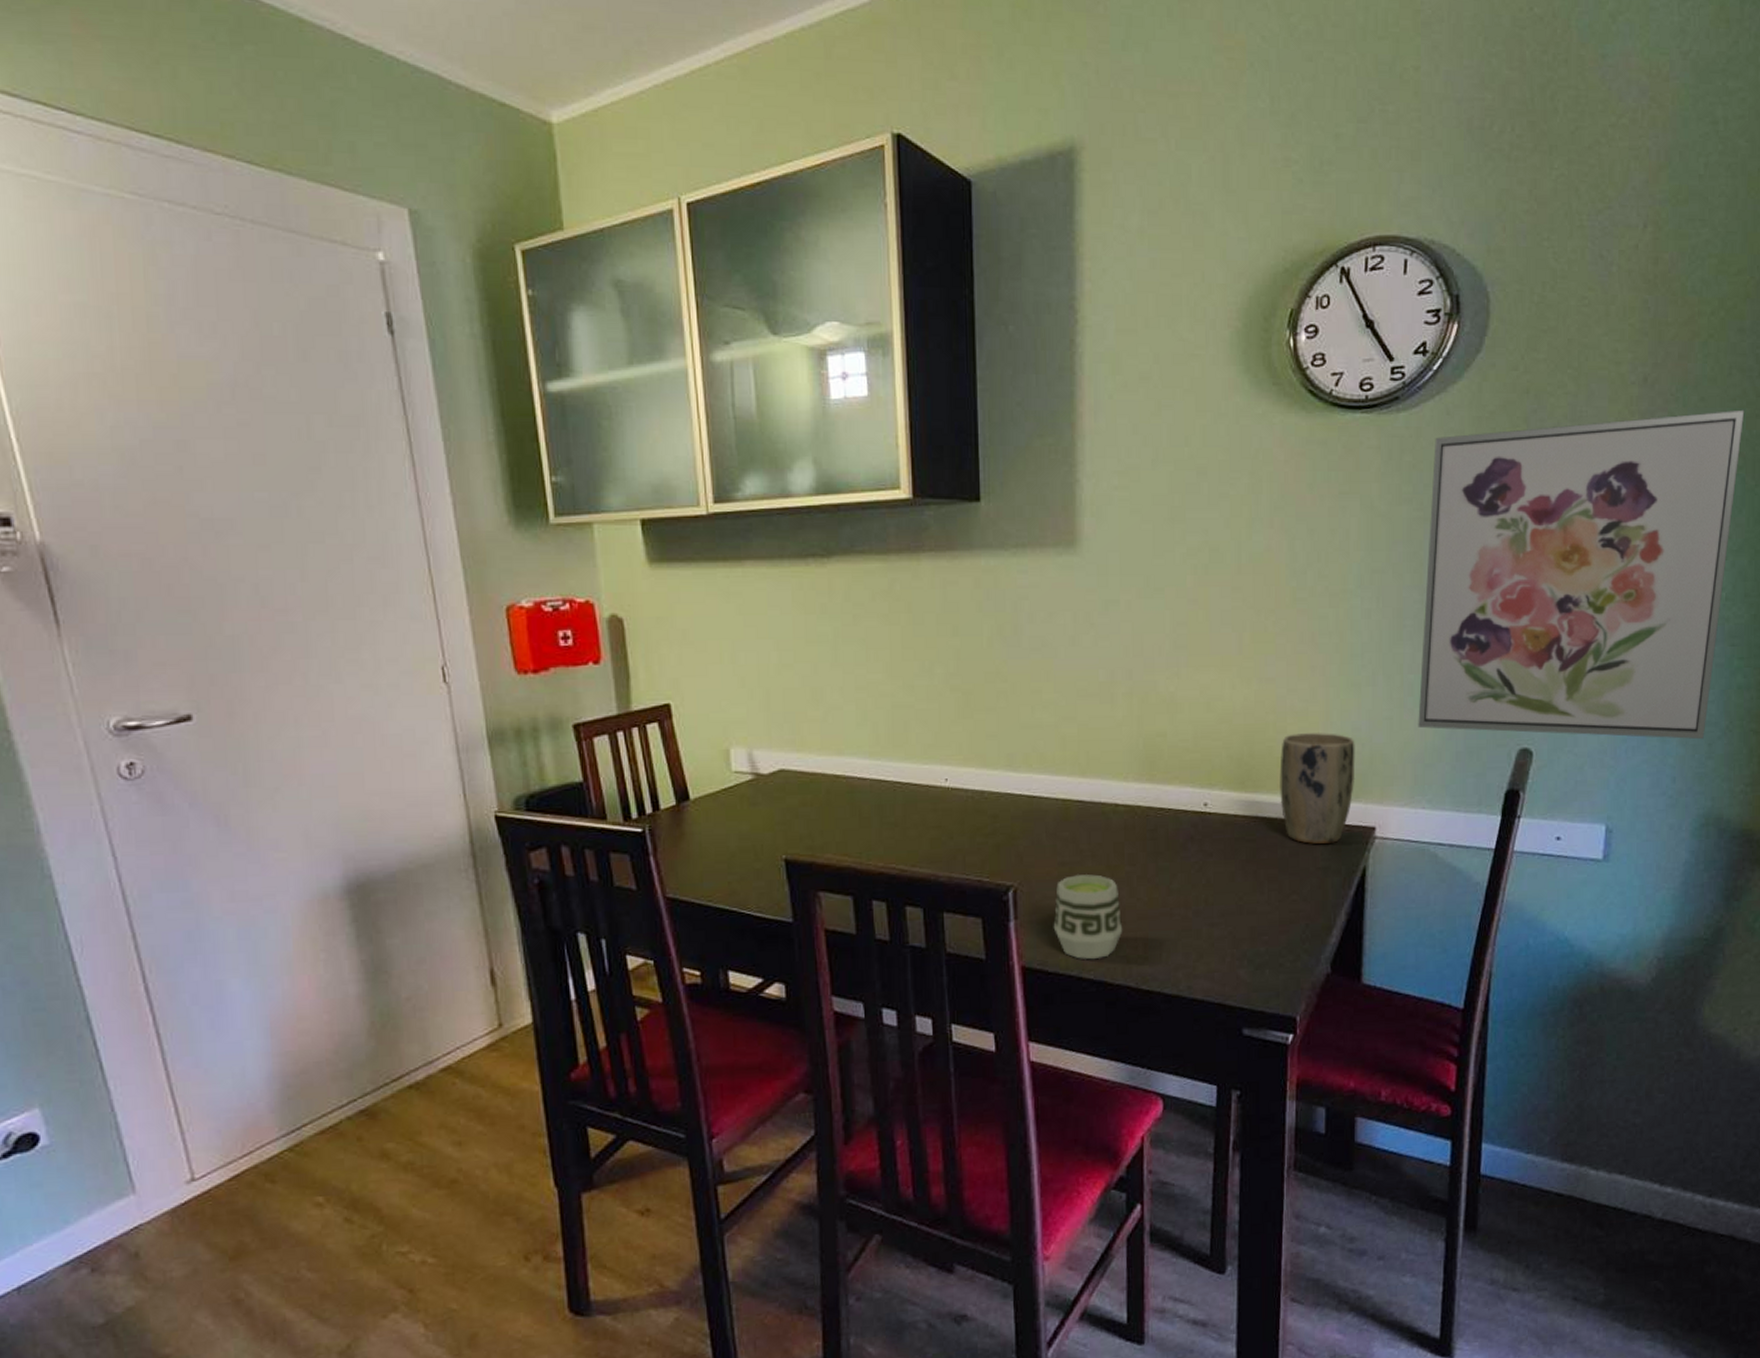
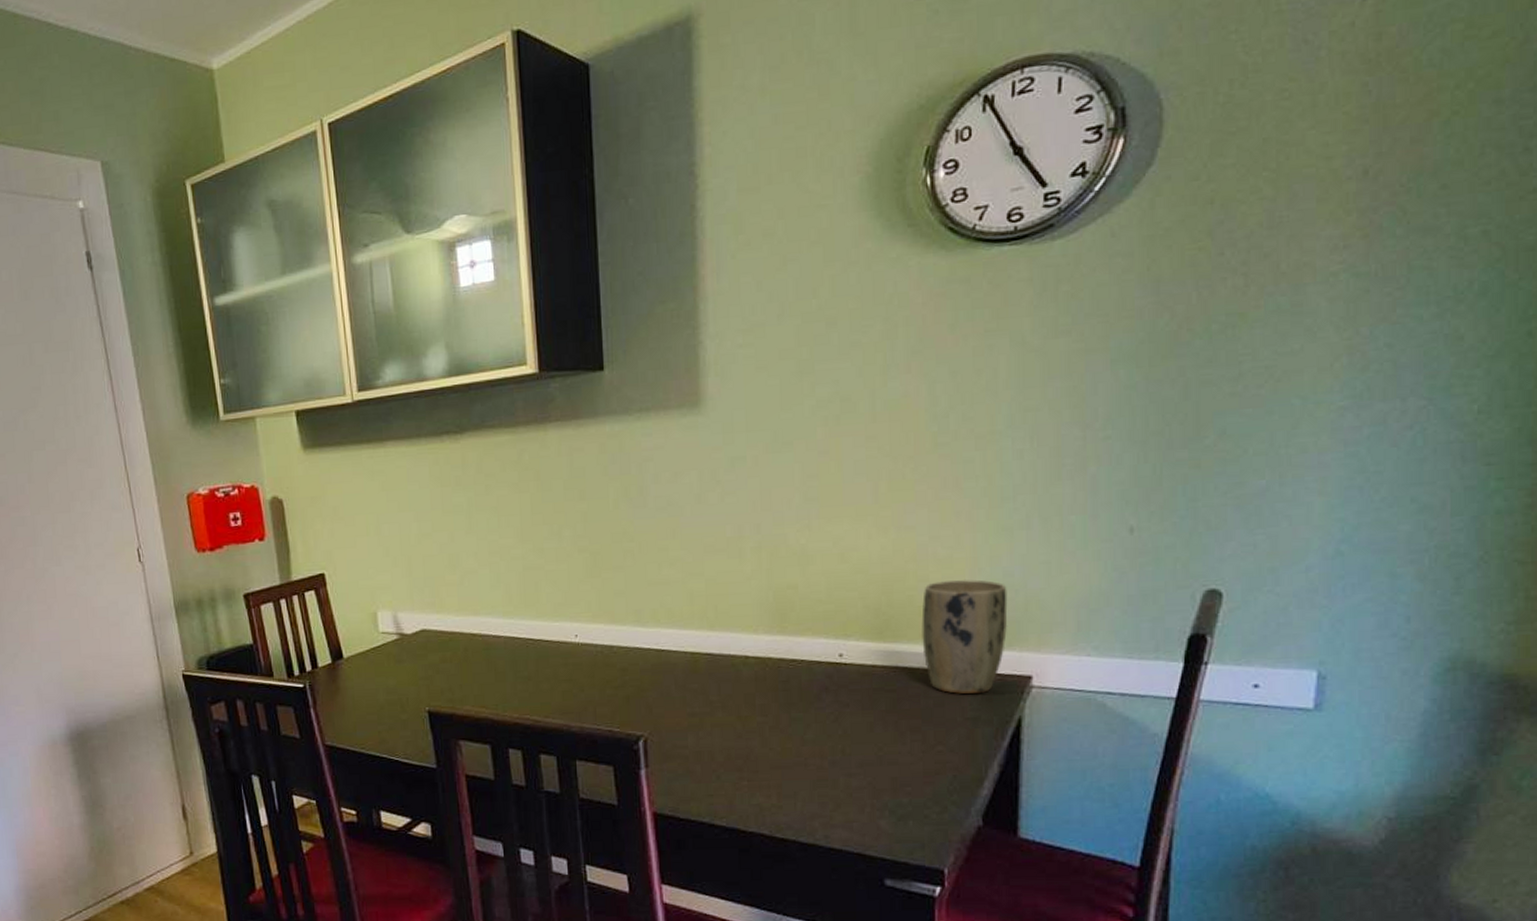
cup: present [1053,874,1122,960] -> none [684,725,754,808]
wall art: present [1418,409,1745,740] -> none [1081,192,1503,573]

